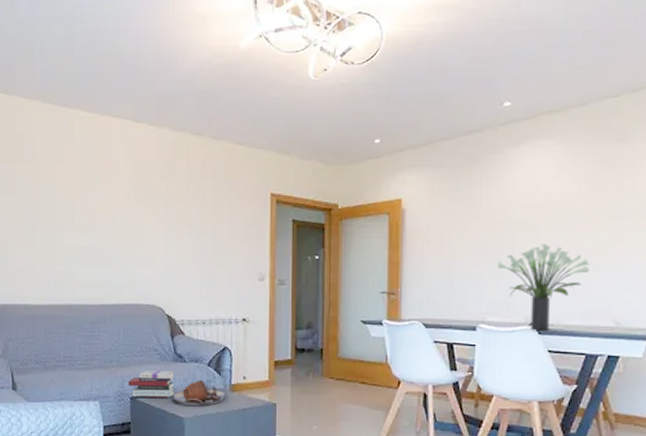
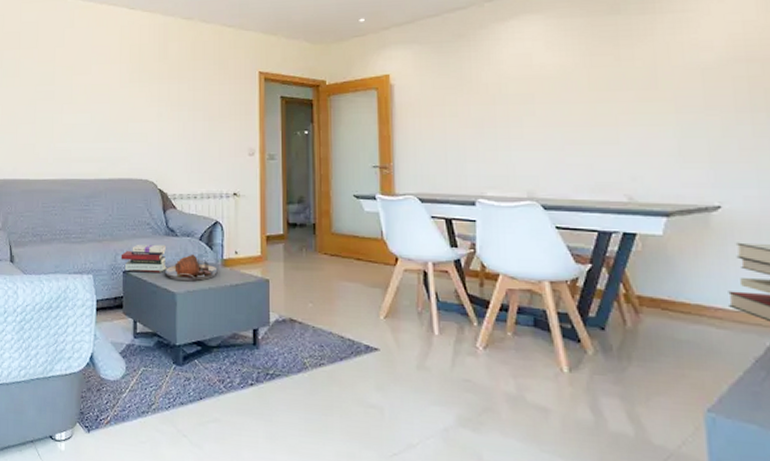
flower arrangement: present [497,243,590,331] -> none [493,116,594,207]

